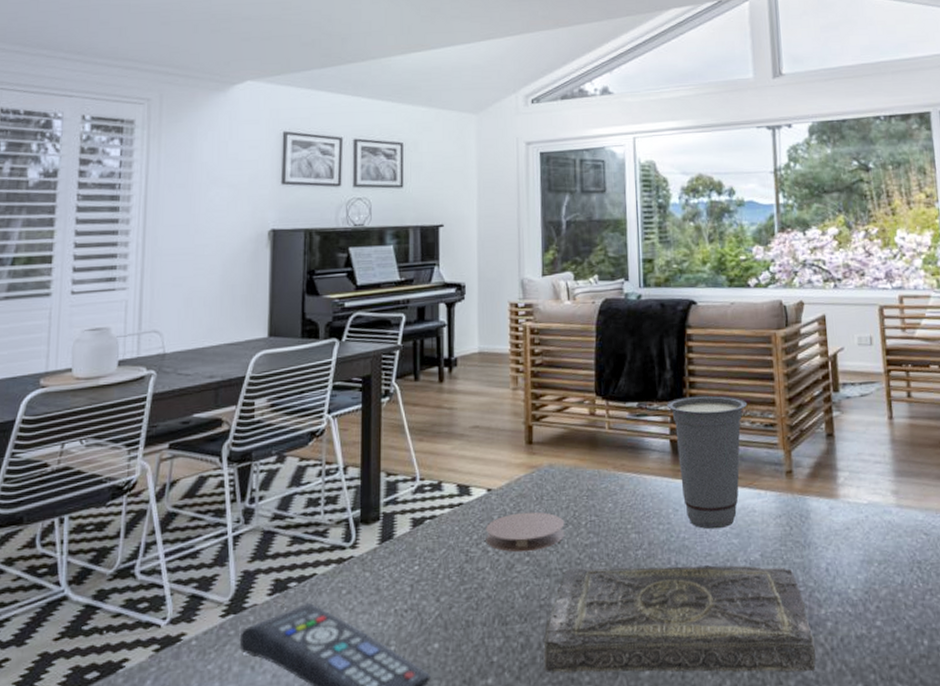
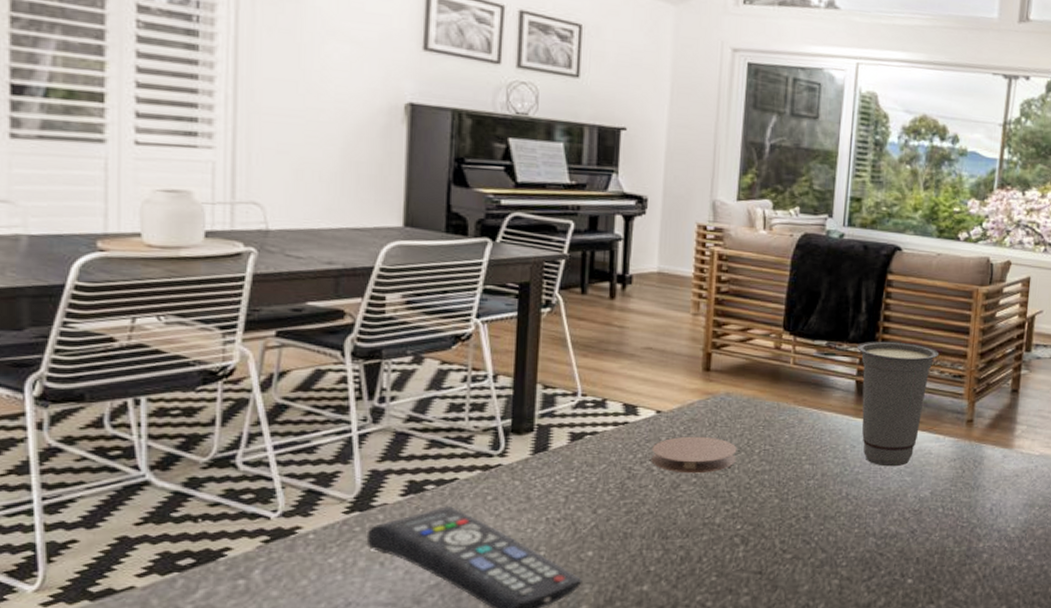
book: present [543,565,816,674] -> none [702,491,970,595]

